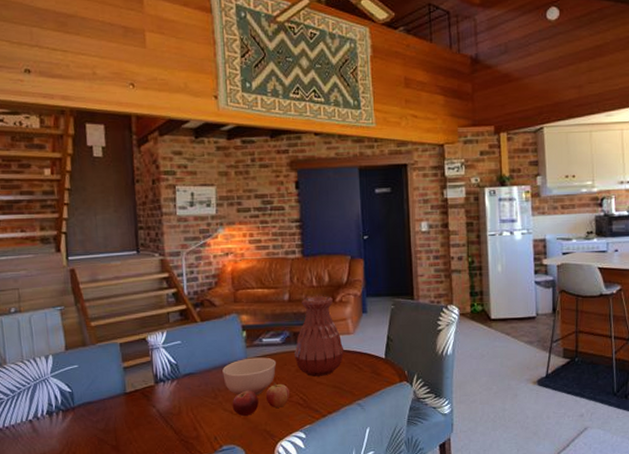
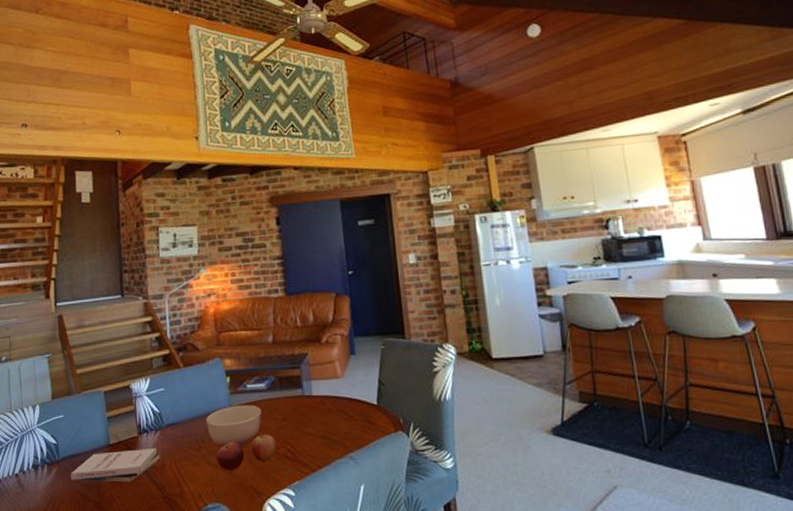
books: none [86,396,177,427] -> present [70,448,161,483]
vase: present [294,296,344,377] -> none [280,337,333,426]

